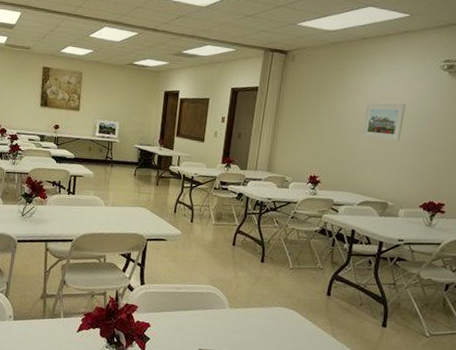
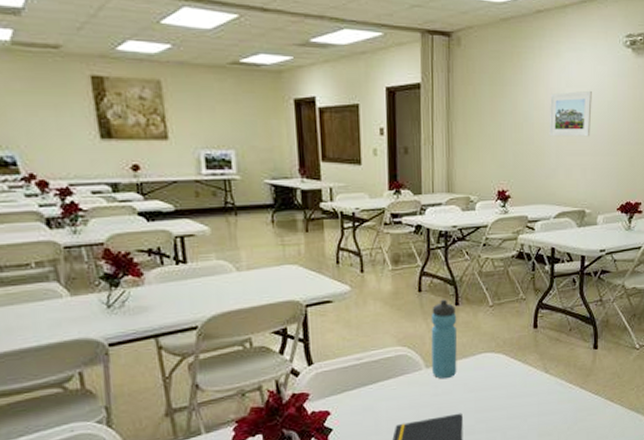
water bottle: none [234,255,261,321] -> present [431,299,457,379]

